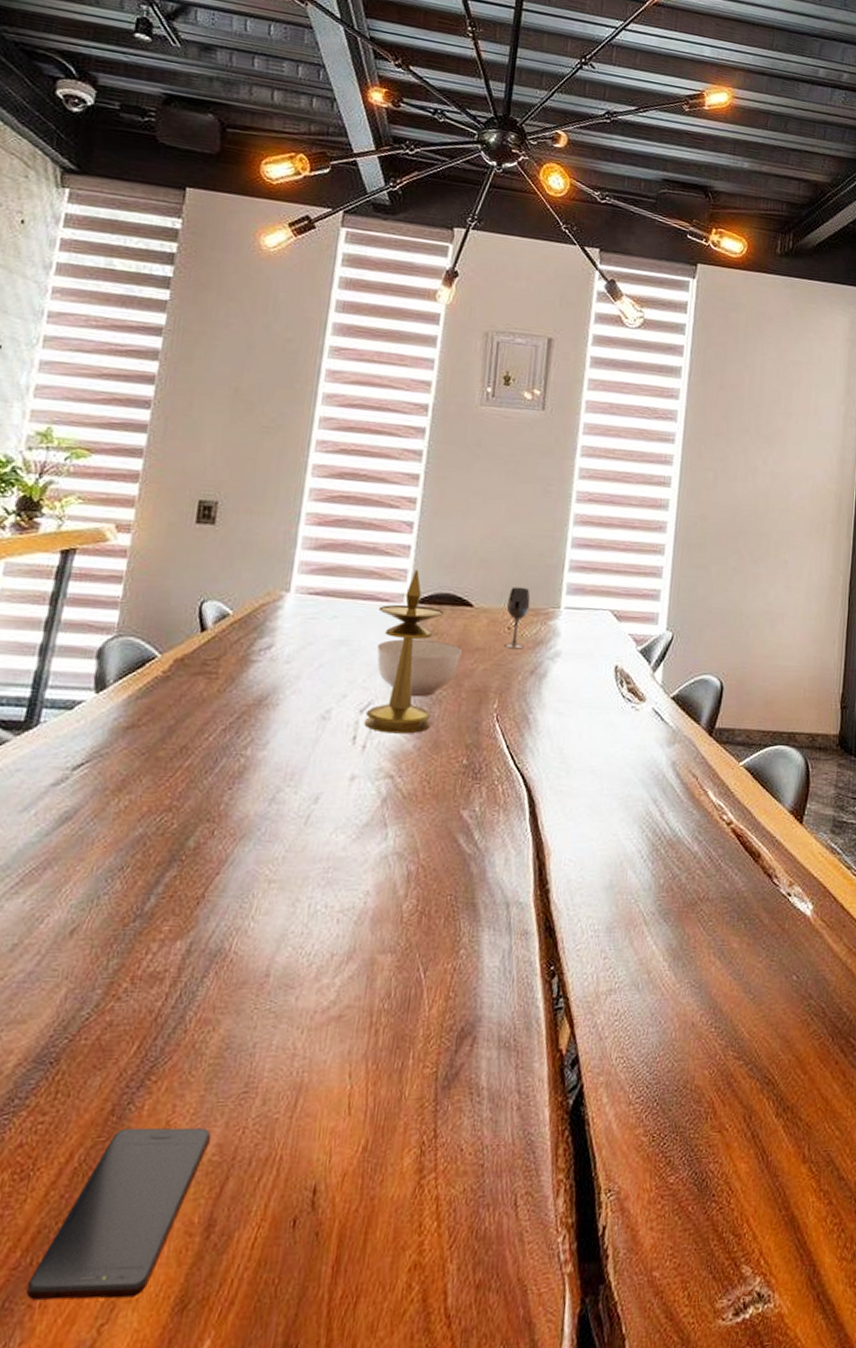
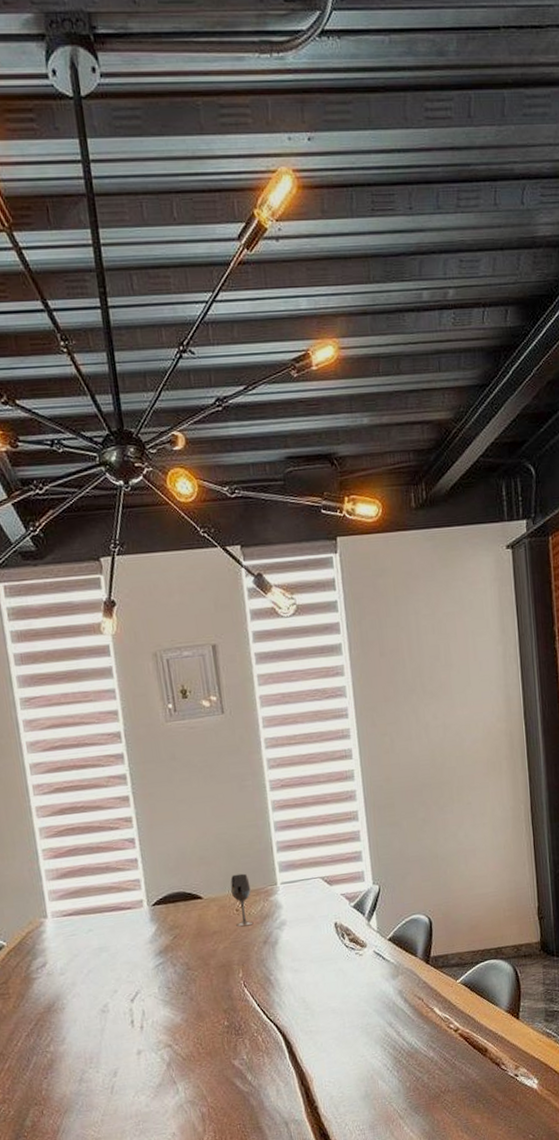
candlestick: present [364,569,445,734] -> none [125,877,191,1014]
bowl: present [377,639,463,697] -> none [131,932,203,981]

